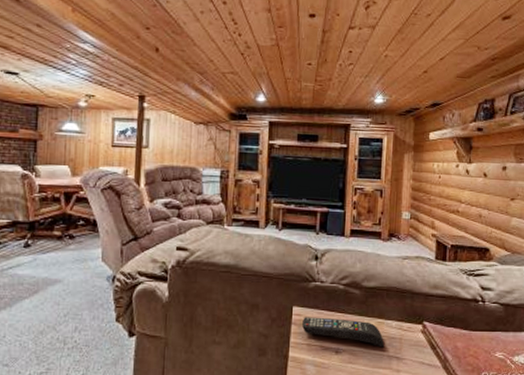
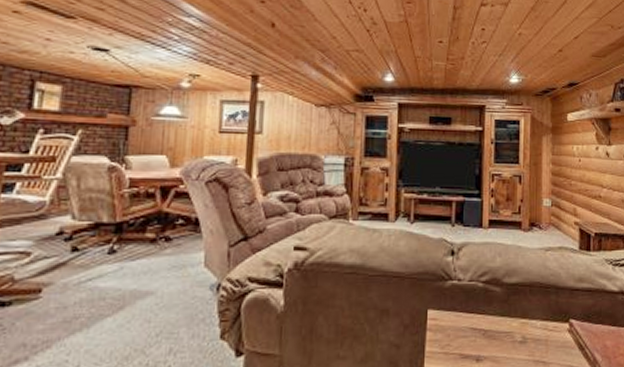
remote control: present [302,317,385,348] -> none [439,320,530,352]

